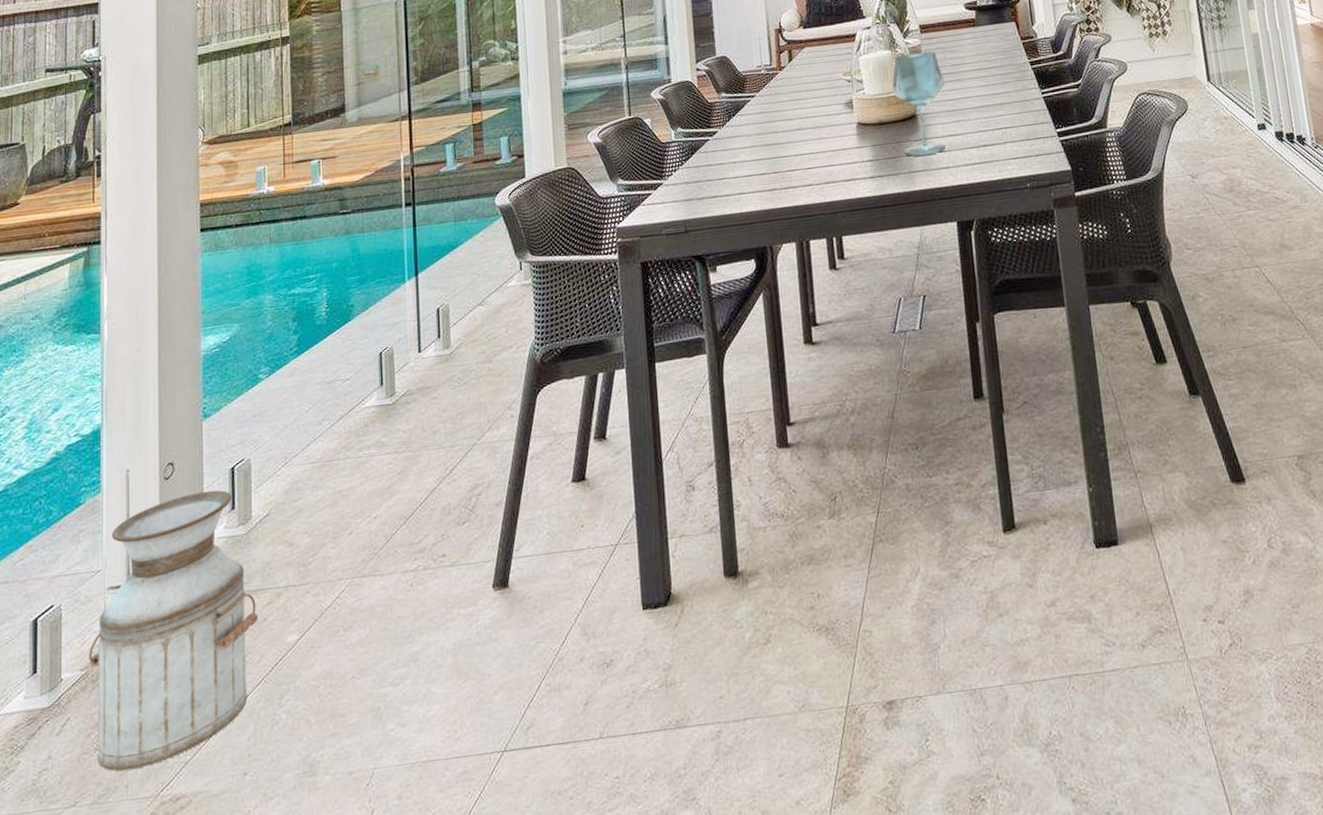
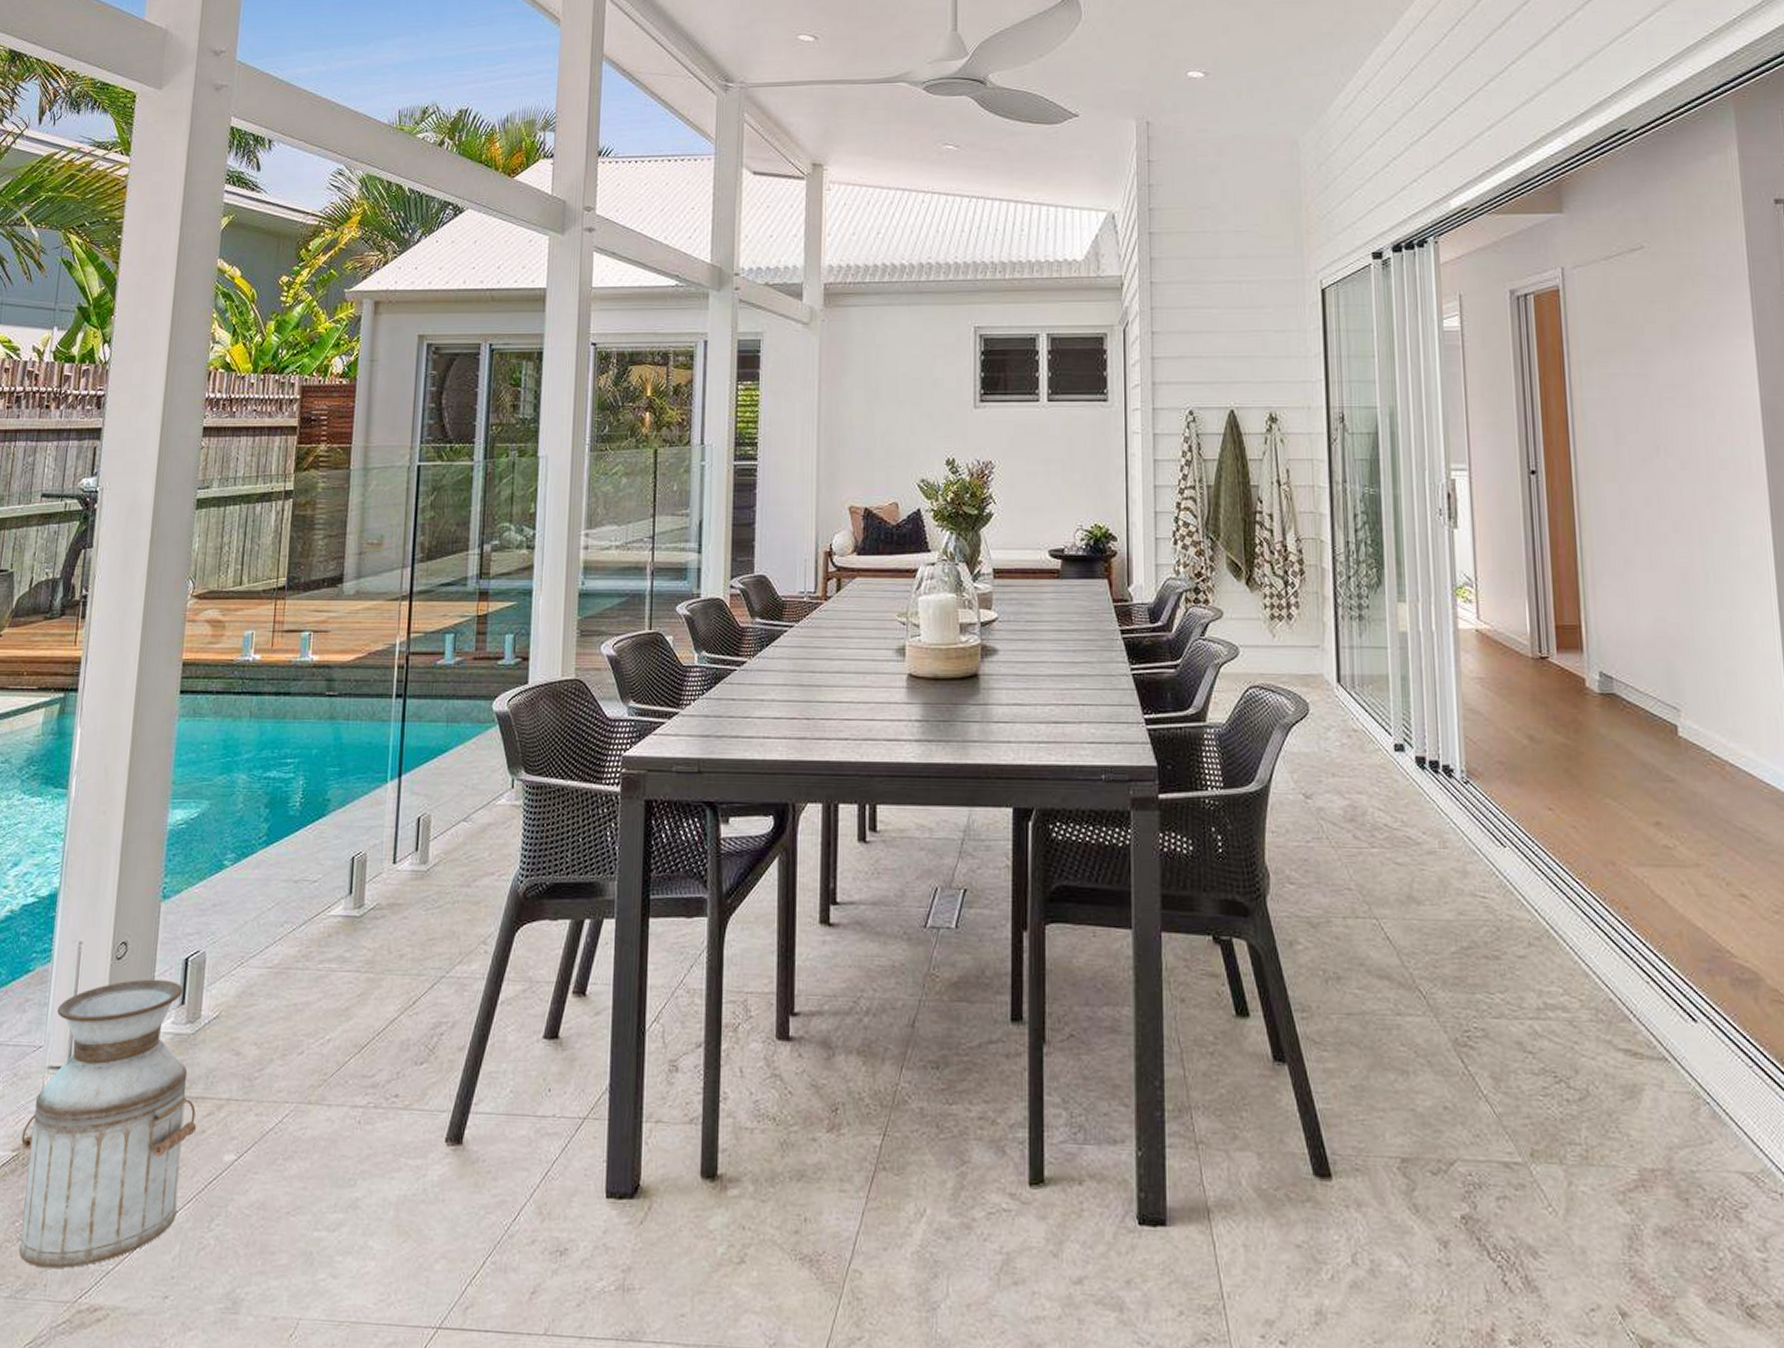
wine glass: present [891,51,946,157] -> none [952,600,1016,724]

